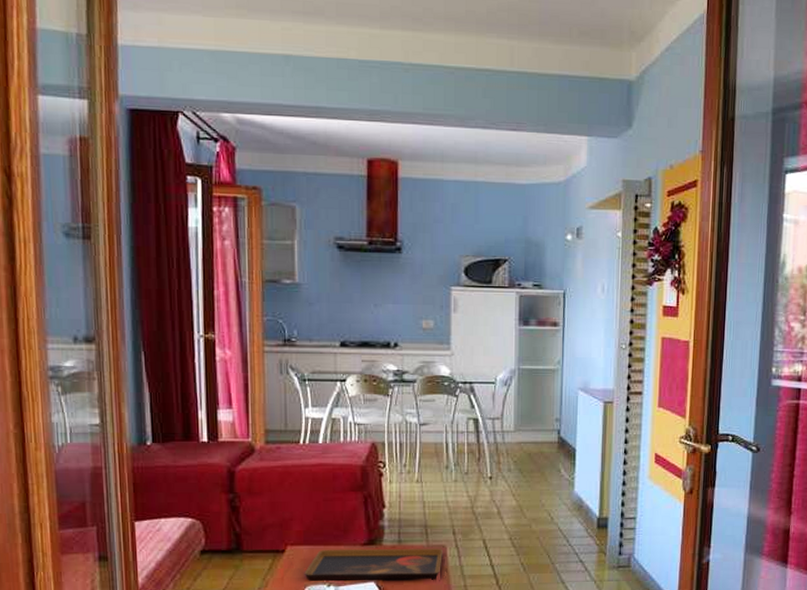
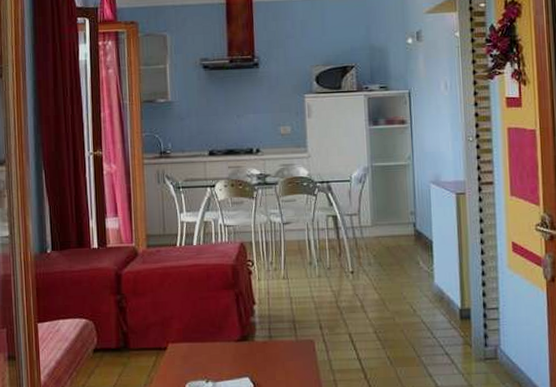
decorative tray: present [304,549,443,581] -> none [184,343,311,377]

